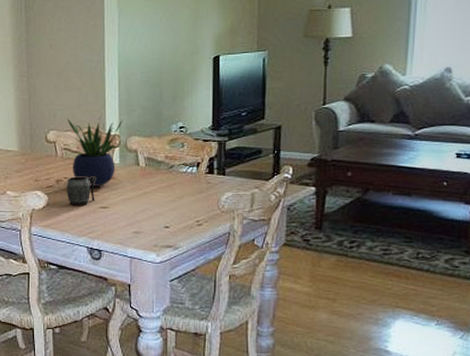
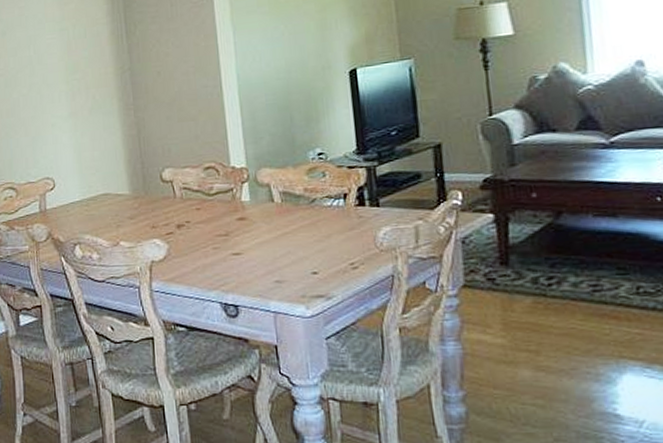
potted plant: present [67,116,123,187] -> none [184,147,250,230]
mug: present [67,176,96,205] -> none [189,217,225,254]

